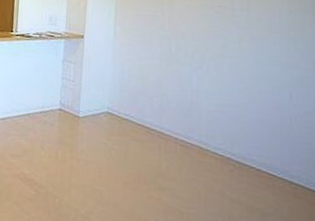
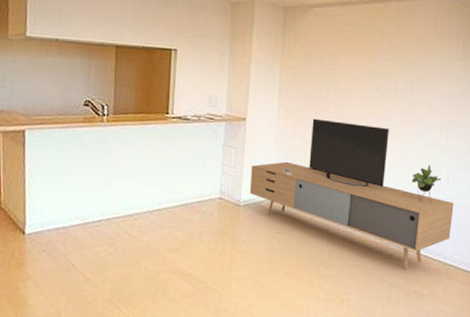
media console: none [87,36,298,186] -> present [249,118,454,269]

